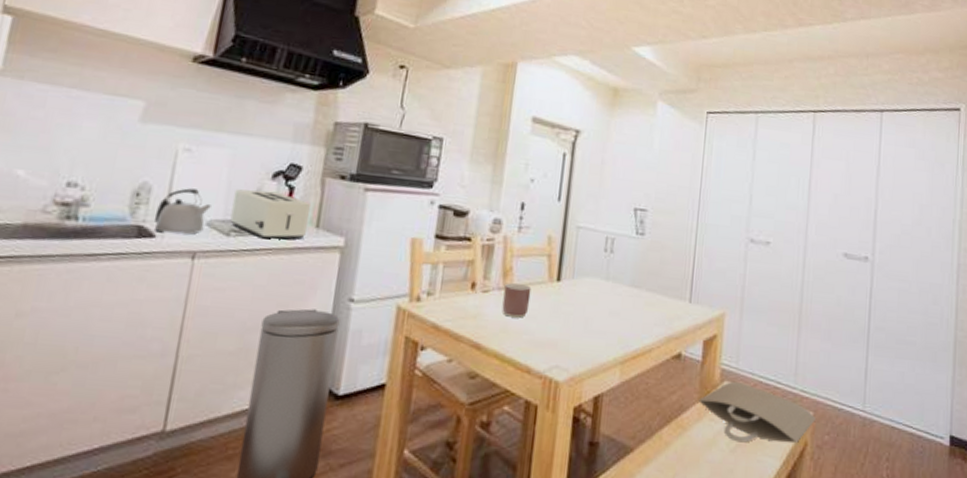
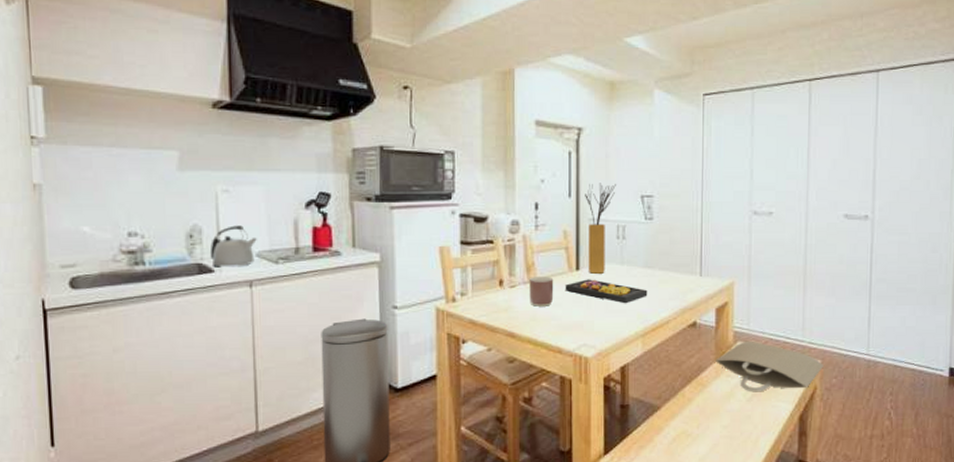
toaster: present [230,189,312,240] -> none [275,219,346,263]
food tray: none [542,292,632,325] -> present [565,279,648,304]
vase: none [569,189,609,288] -> present [585,183,616,274]

